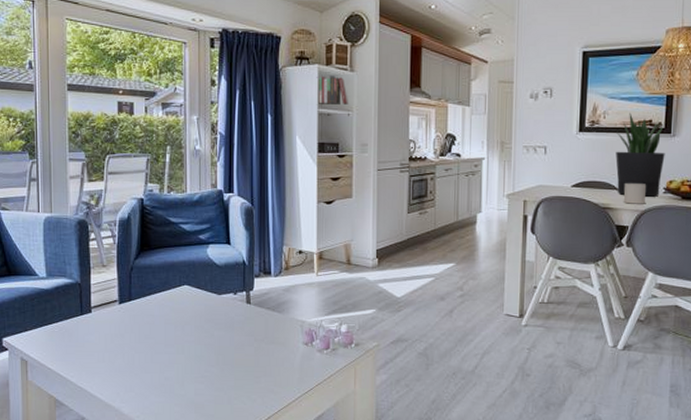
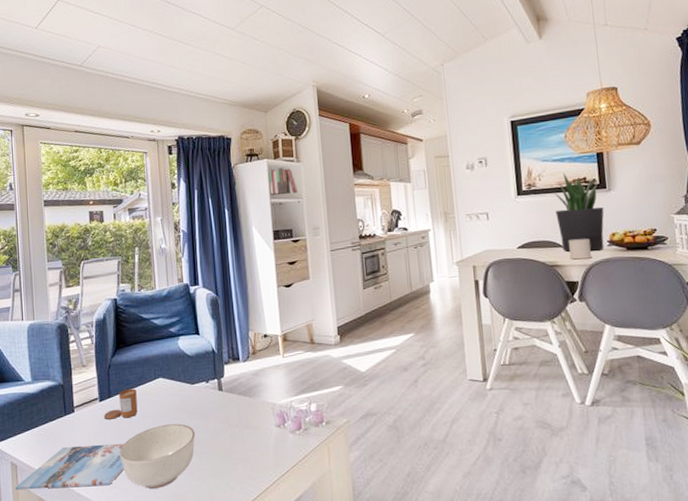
magazine: none [25,346,143,388] -> present [15,443,124,491]
candle: none [123,293,159,323] -> present [104,388,138,420]
bowl: none [137,333,218,395] -> present [119,423,195,489]

